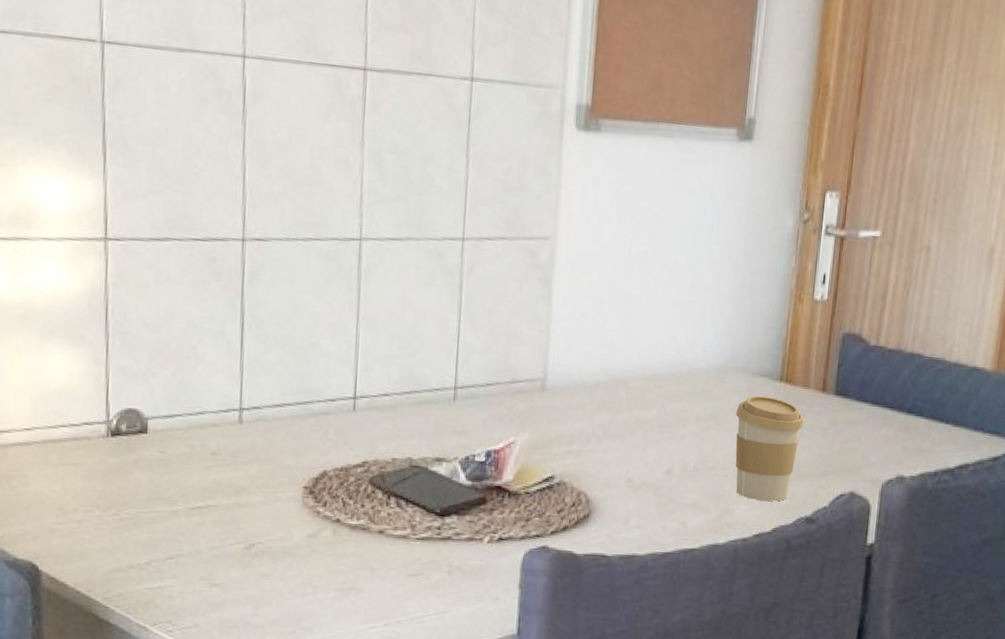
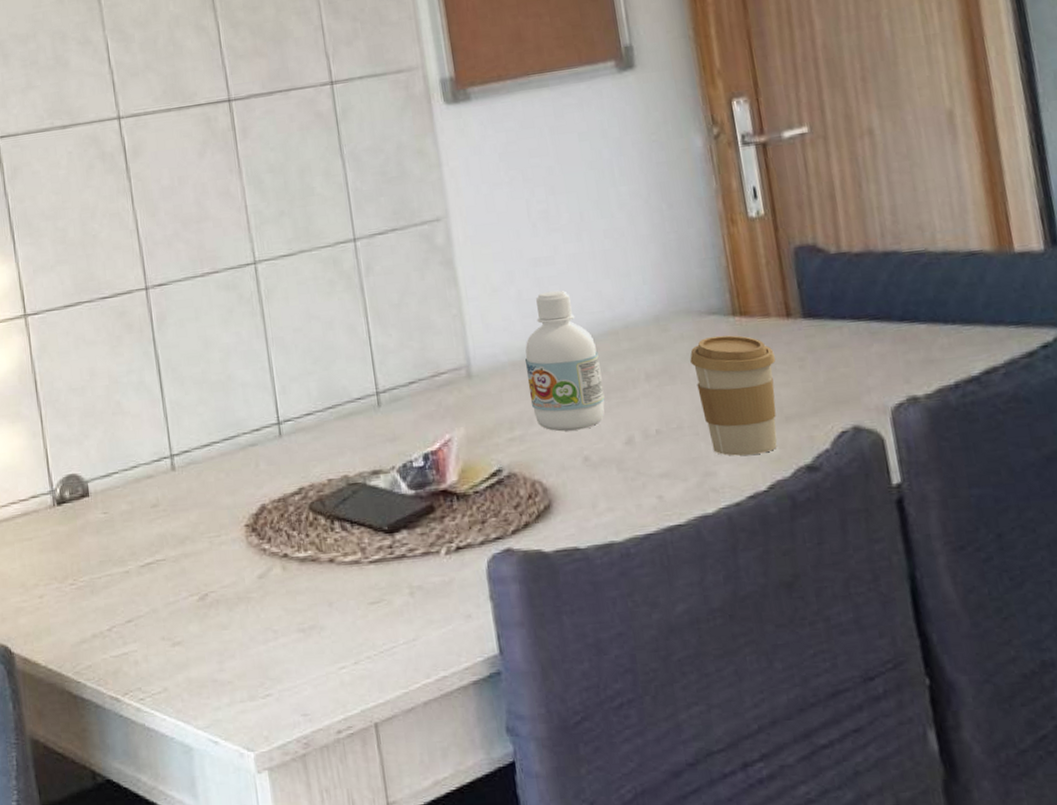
bottle: none [592,326,661,455] -> present [524,290,605,432]

